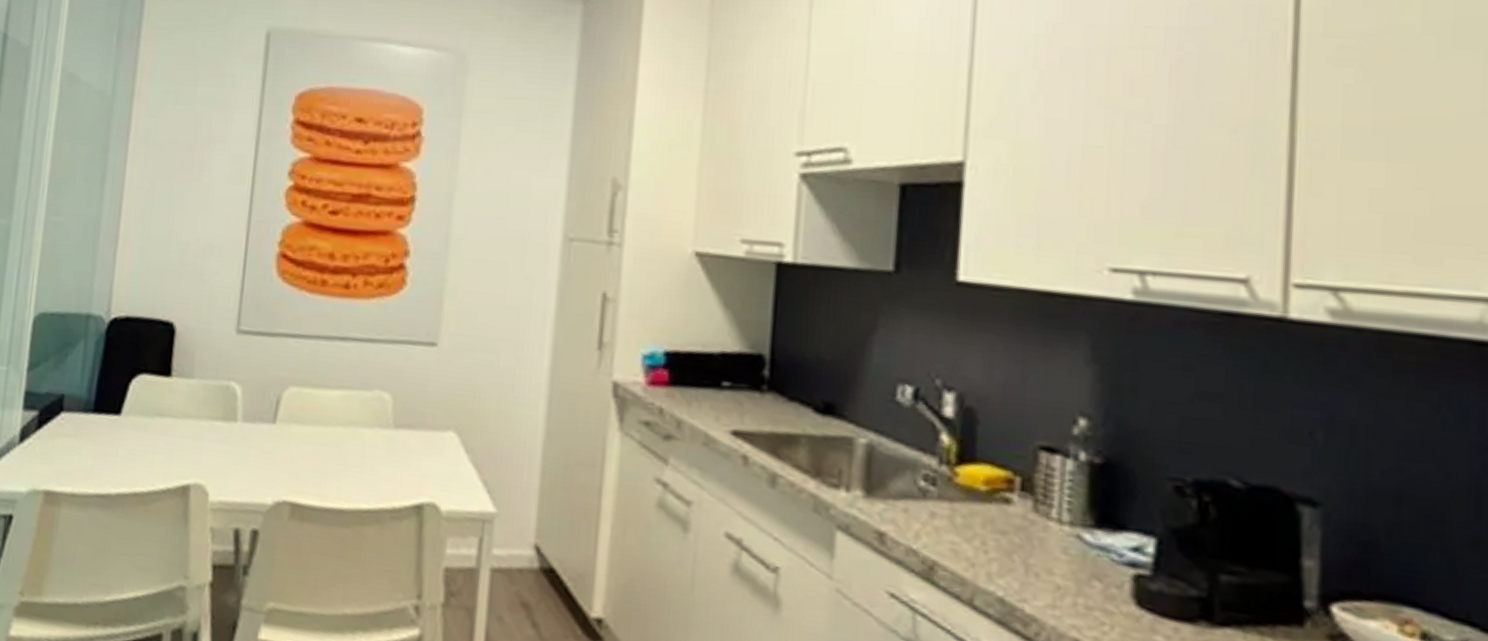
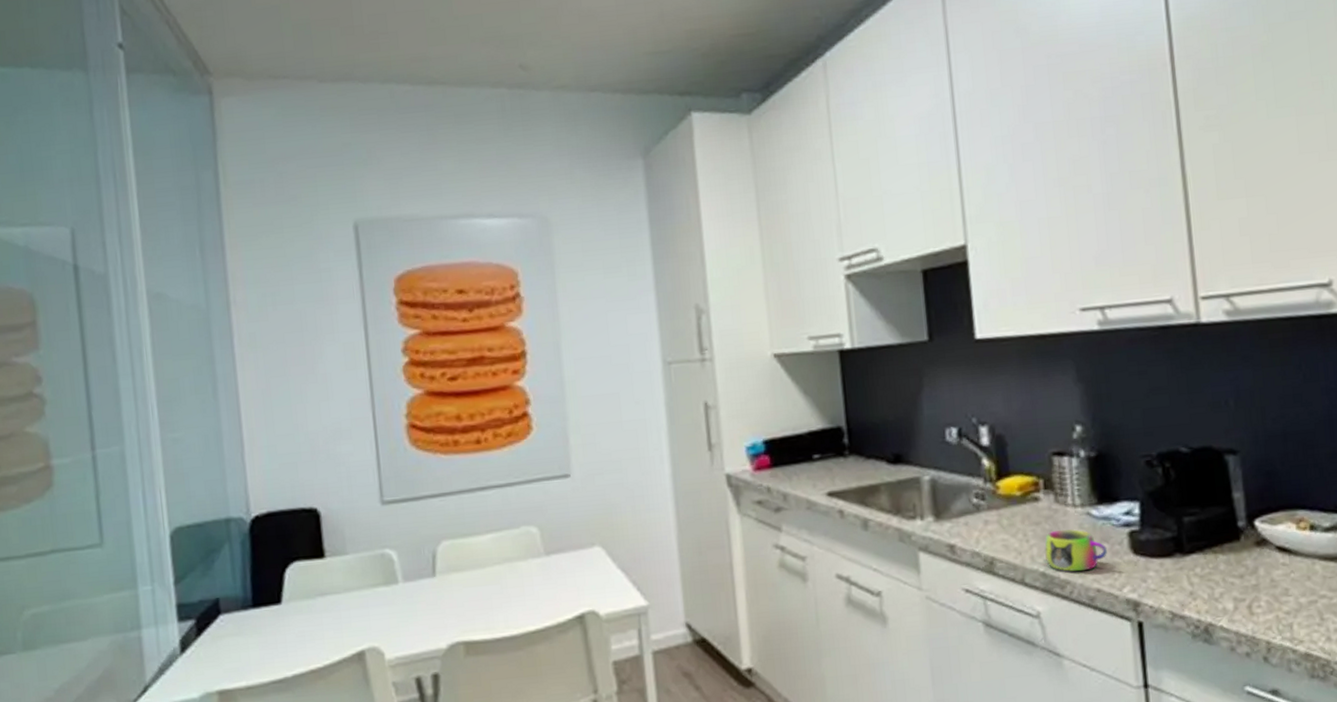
mug: none [1008,547,1098,611] -> present [1045,529,1107,572]

